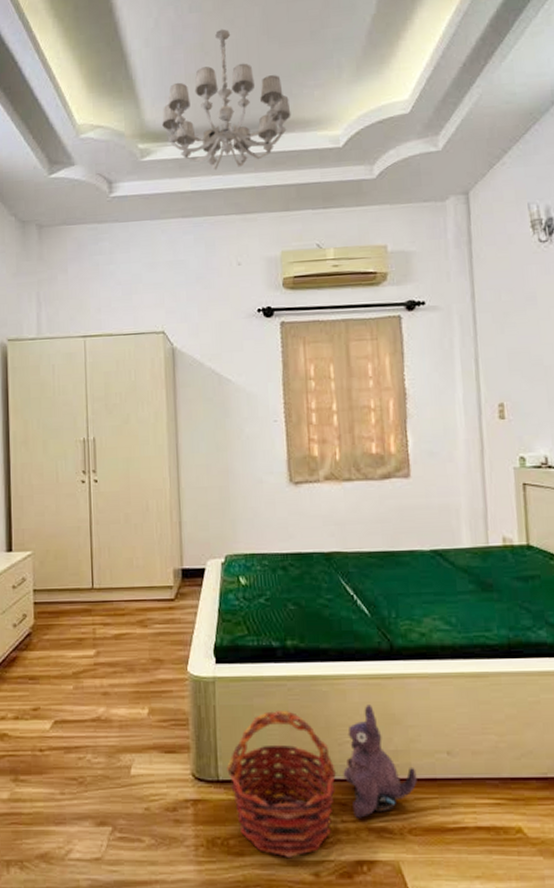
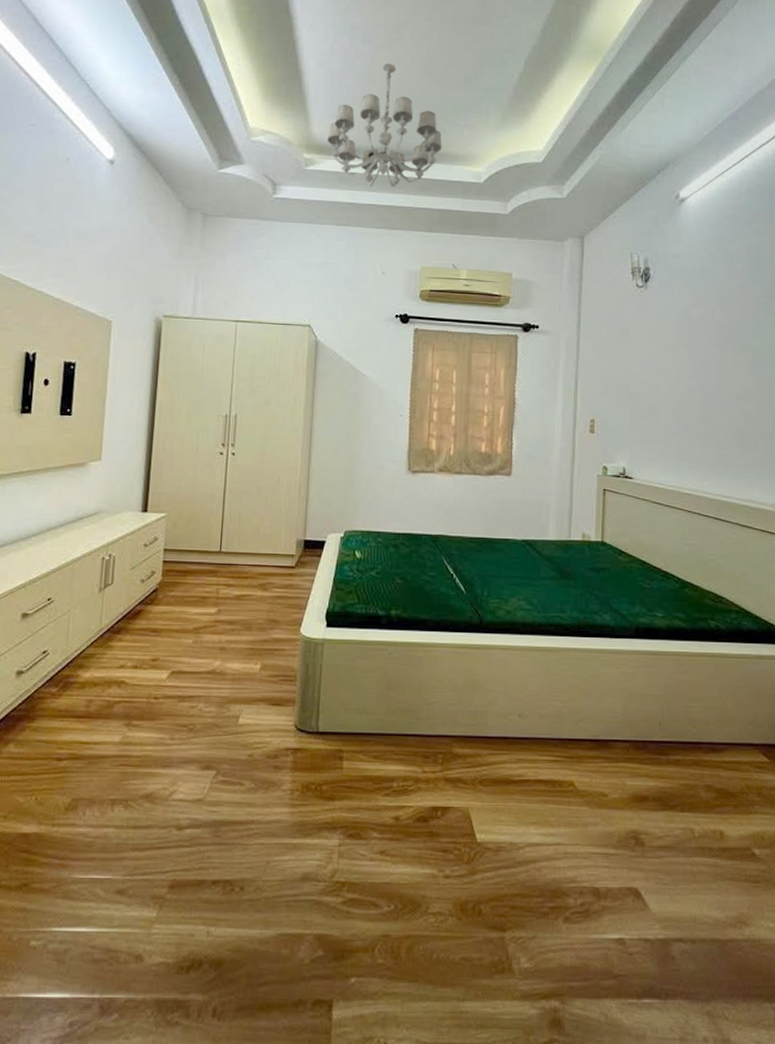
basket: present [227,710,337,857] -> none [327,671,423,802]
plush toy: present [343,705,417,818] -> none [428,670,491,769]

